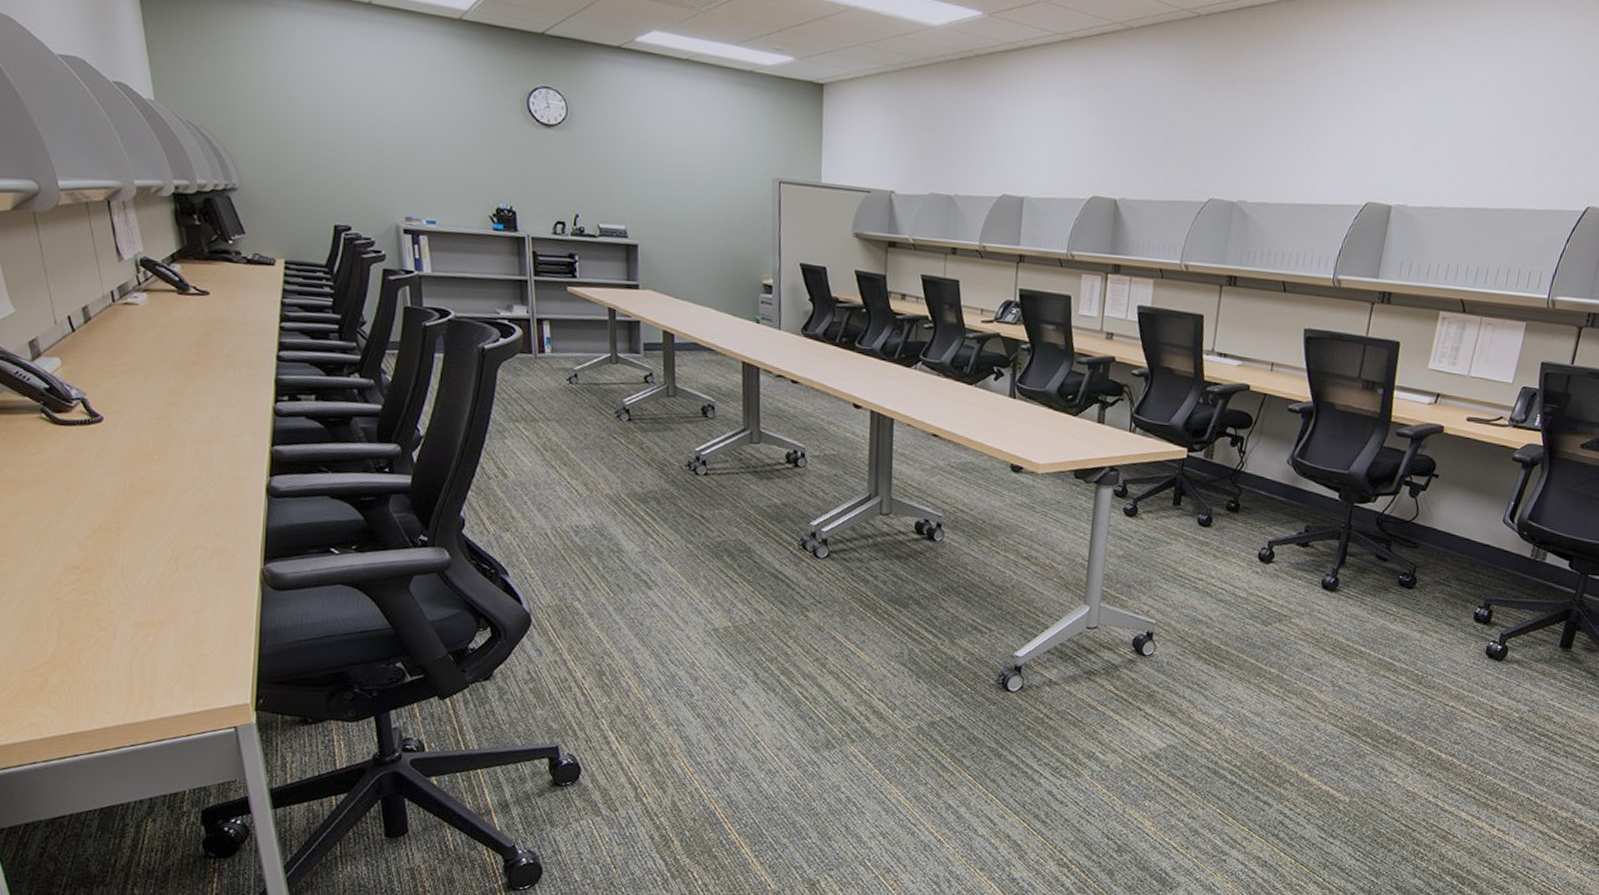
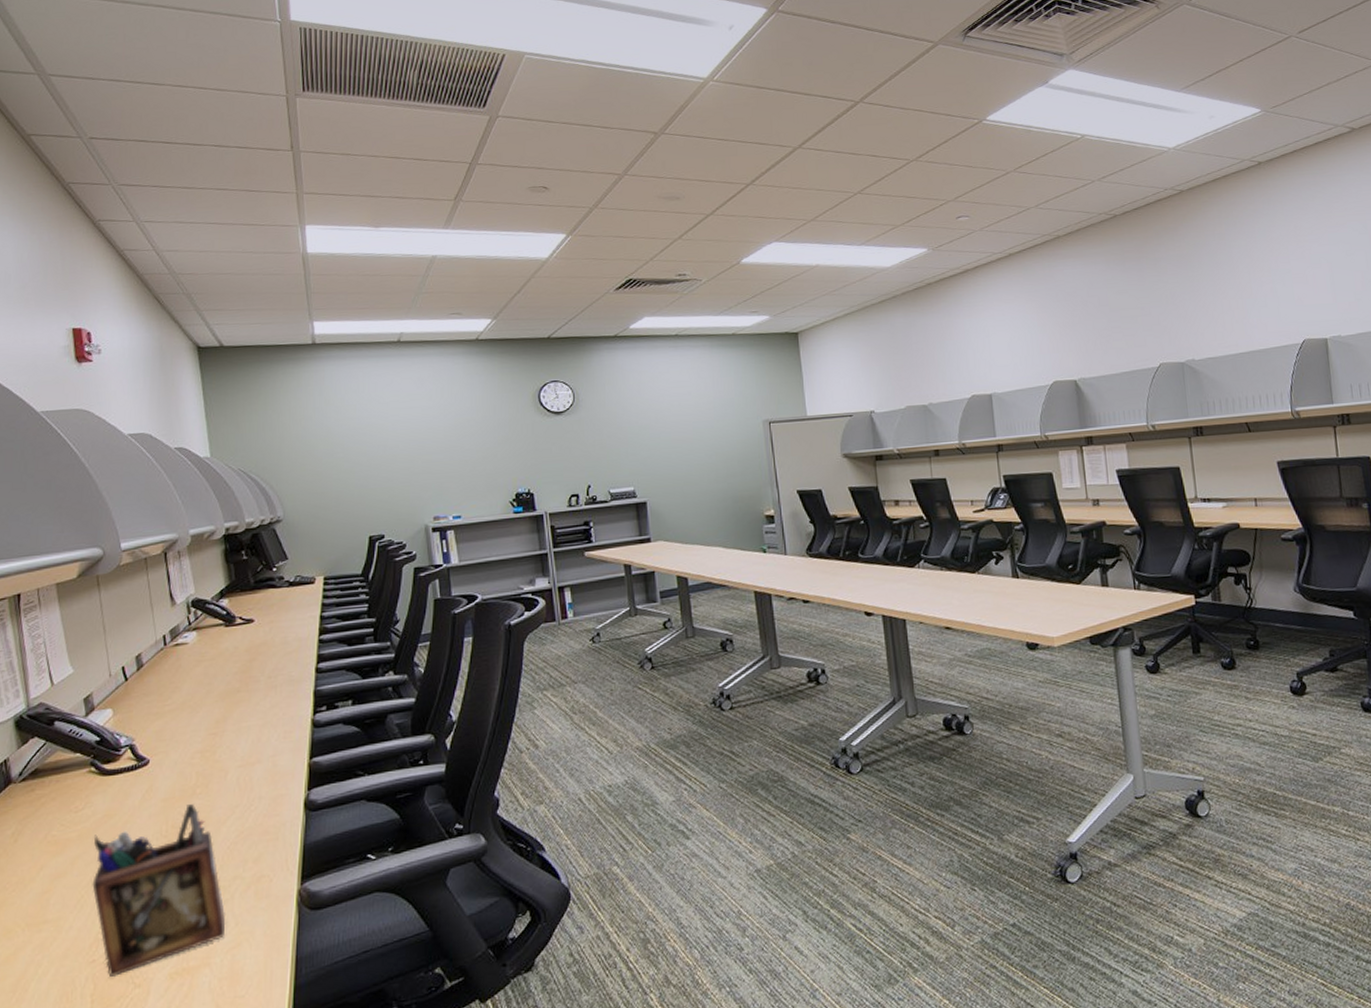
desk organizer: none [49,468,189,616] -> present [92,804,226,977]

